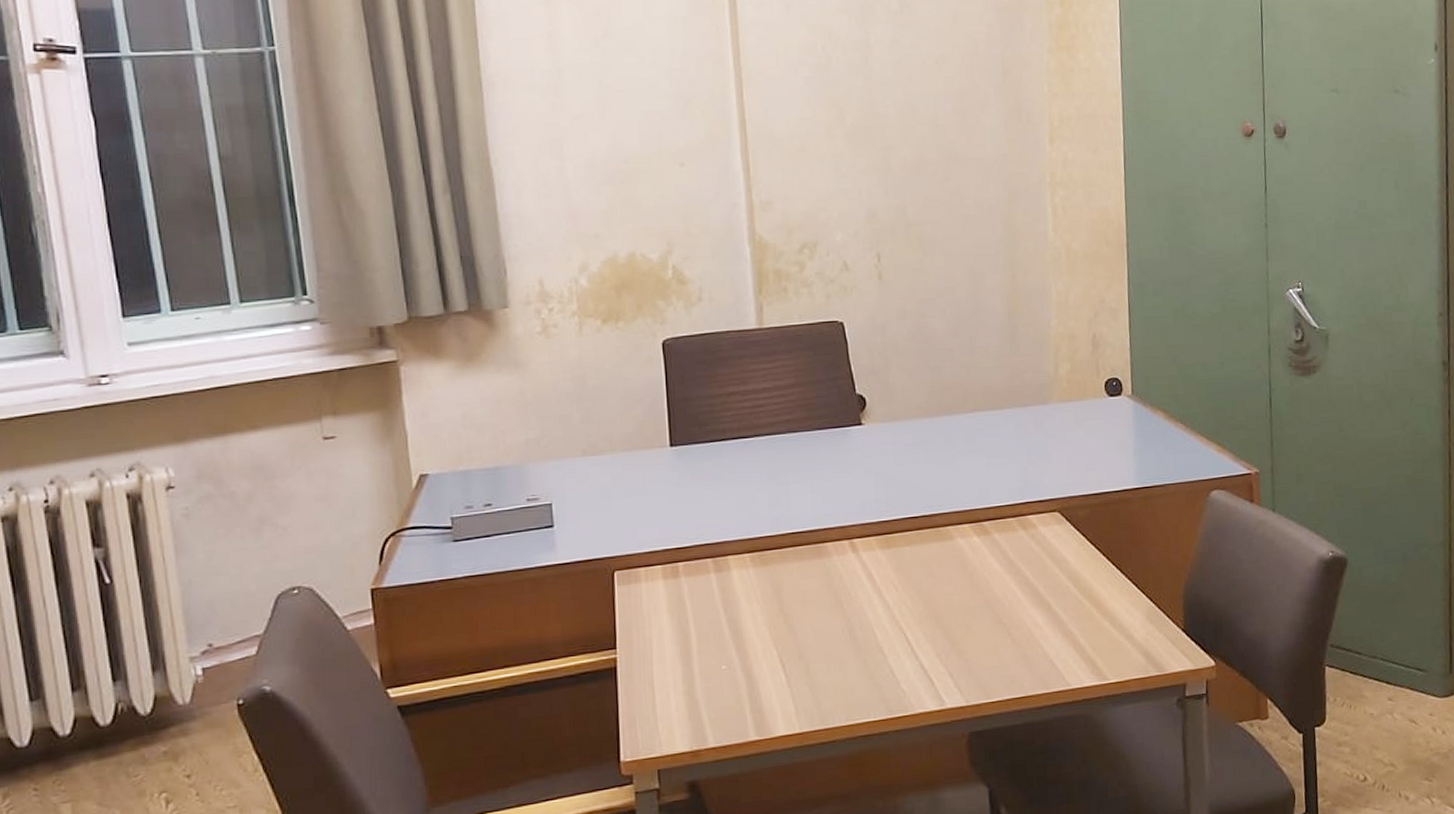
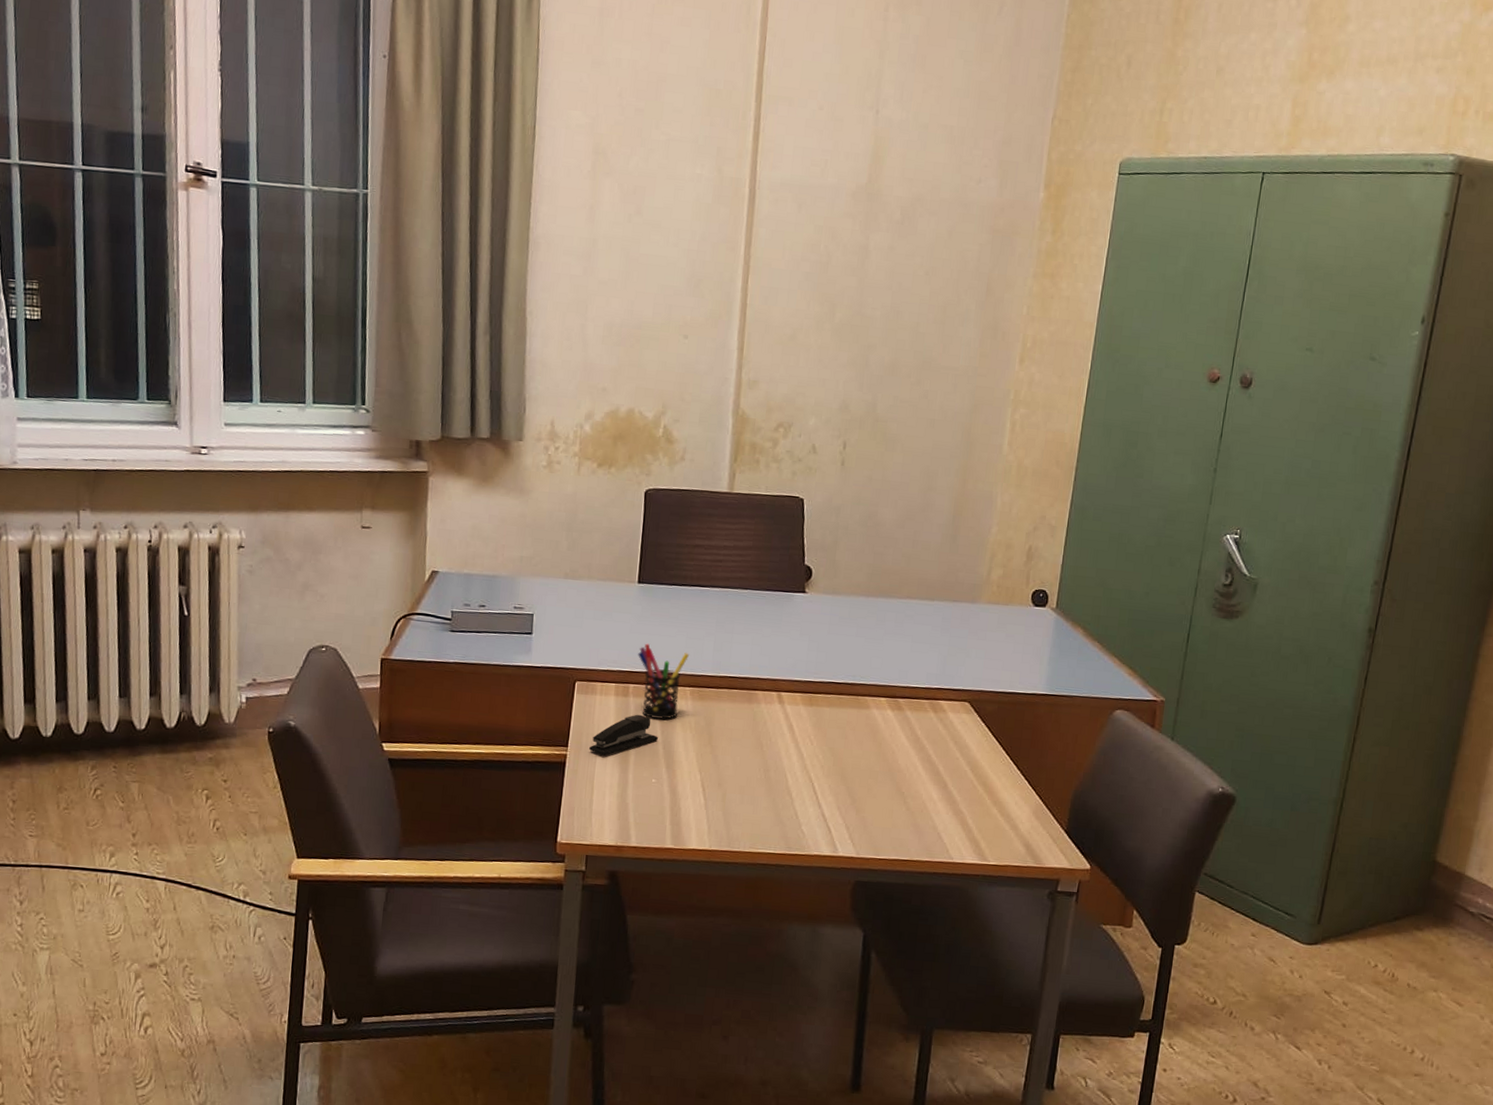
stapler: none [642,595,721,650] -> present [589,714,658,755]
pen holder: none [683,512,742,597] -> present [638,643,689,720]

